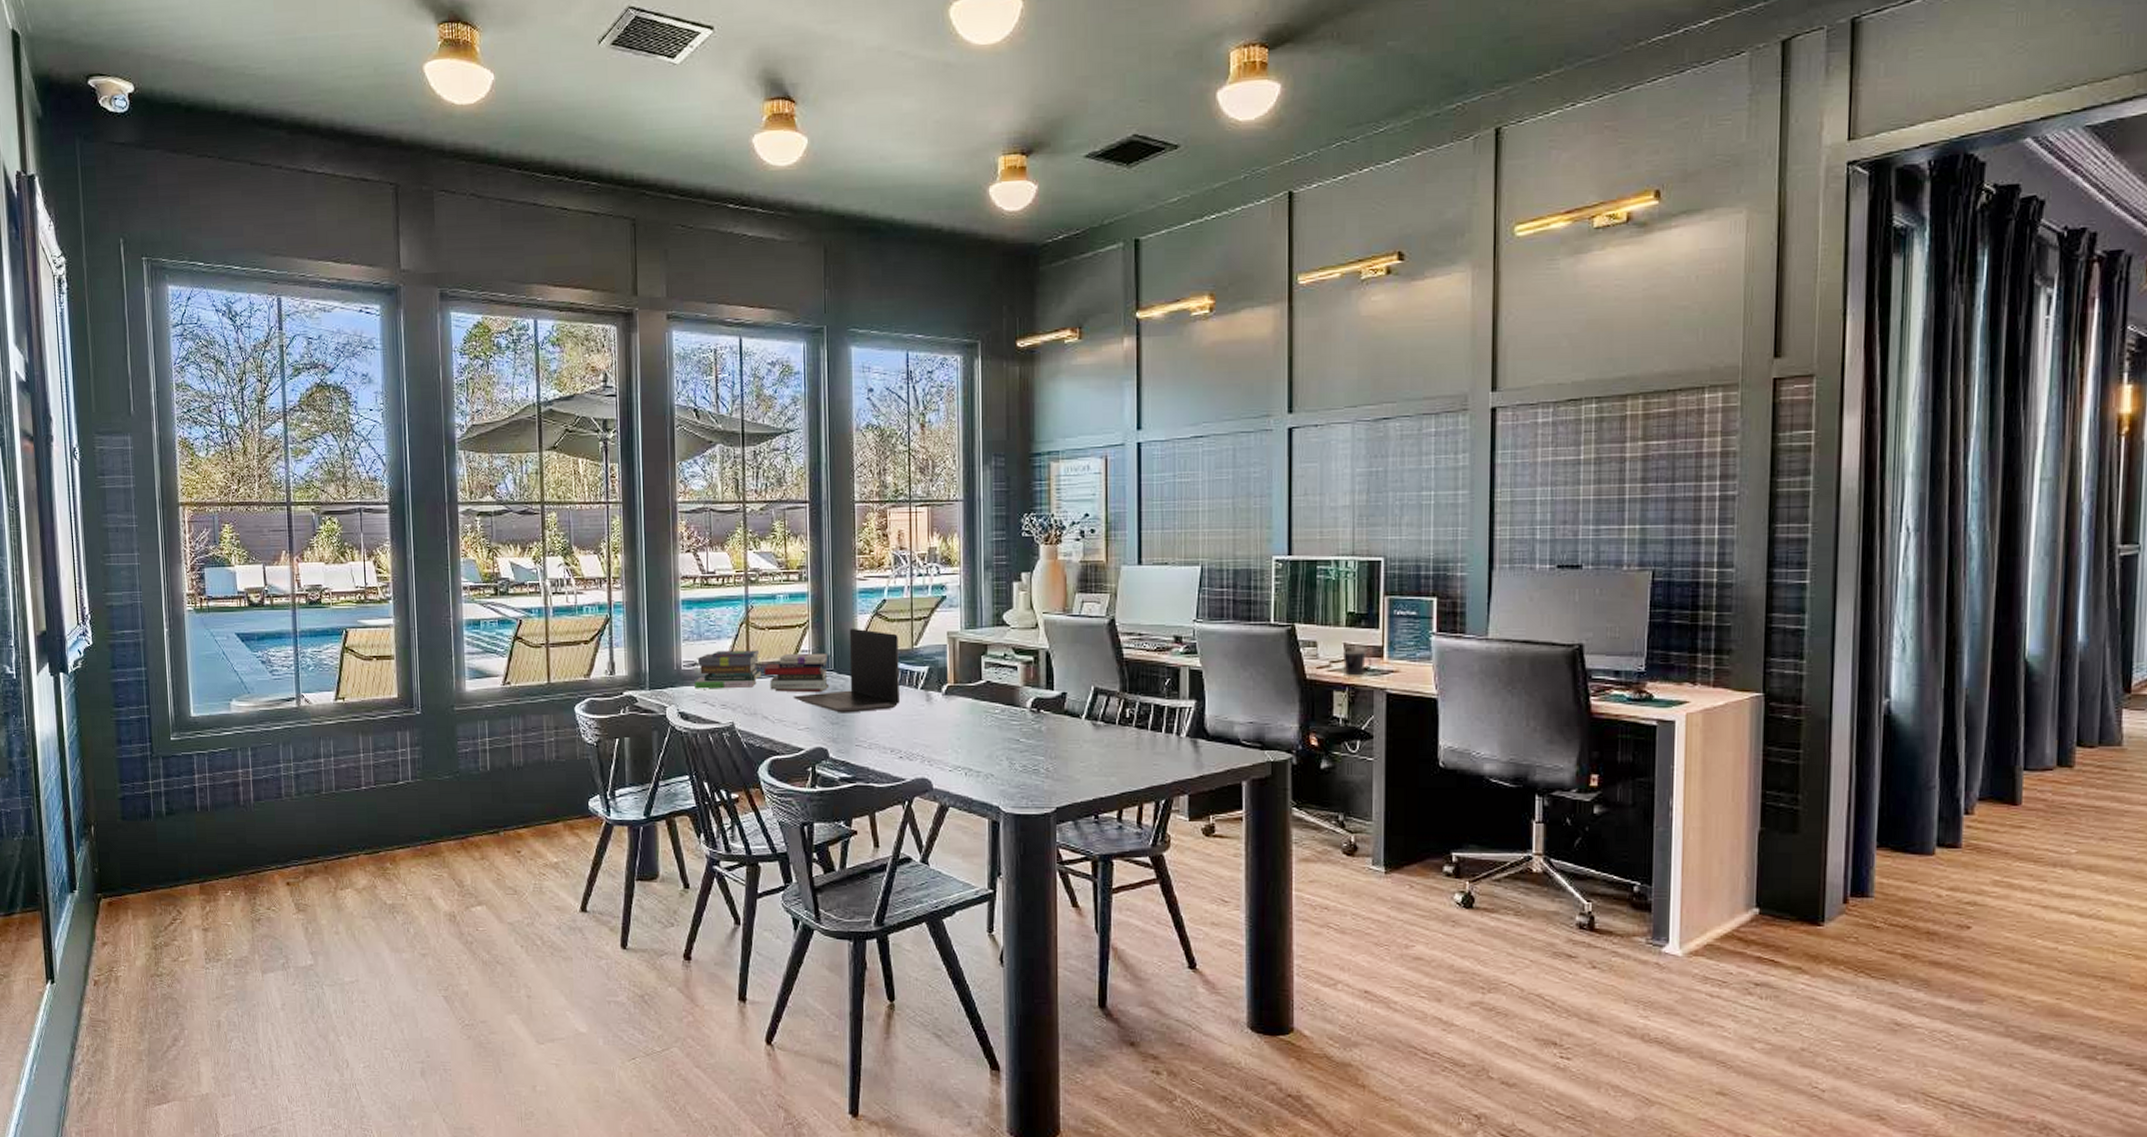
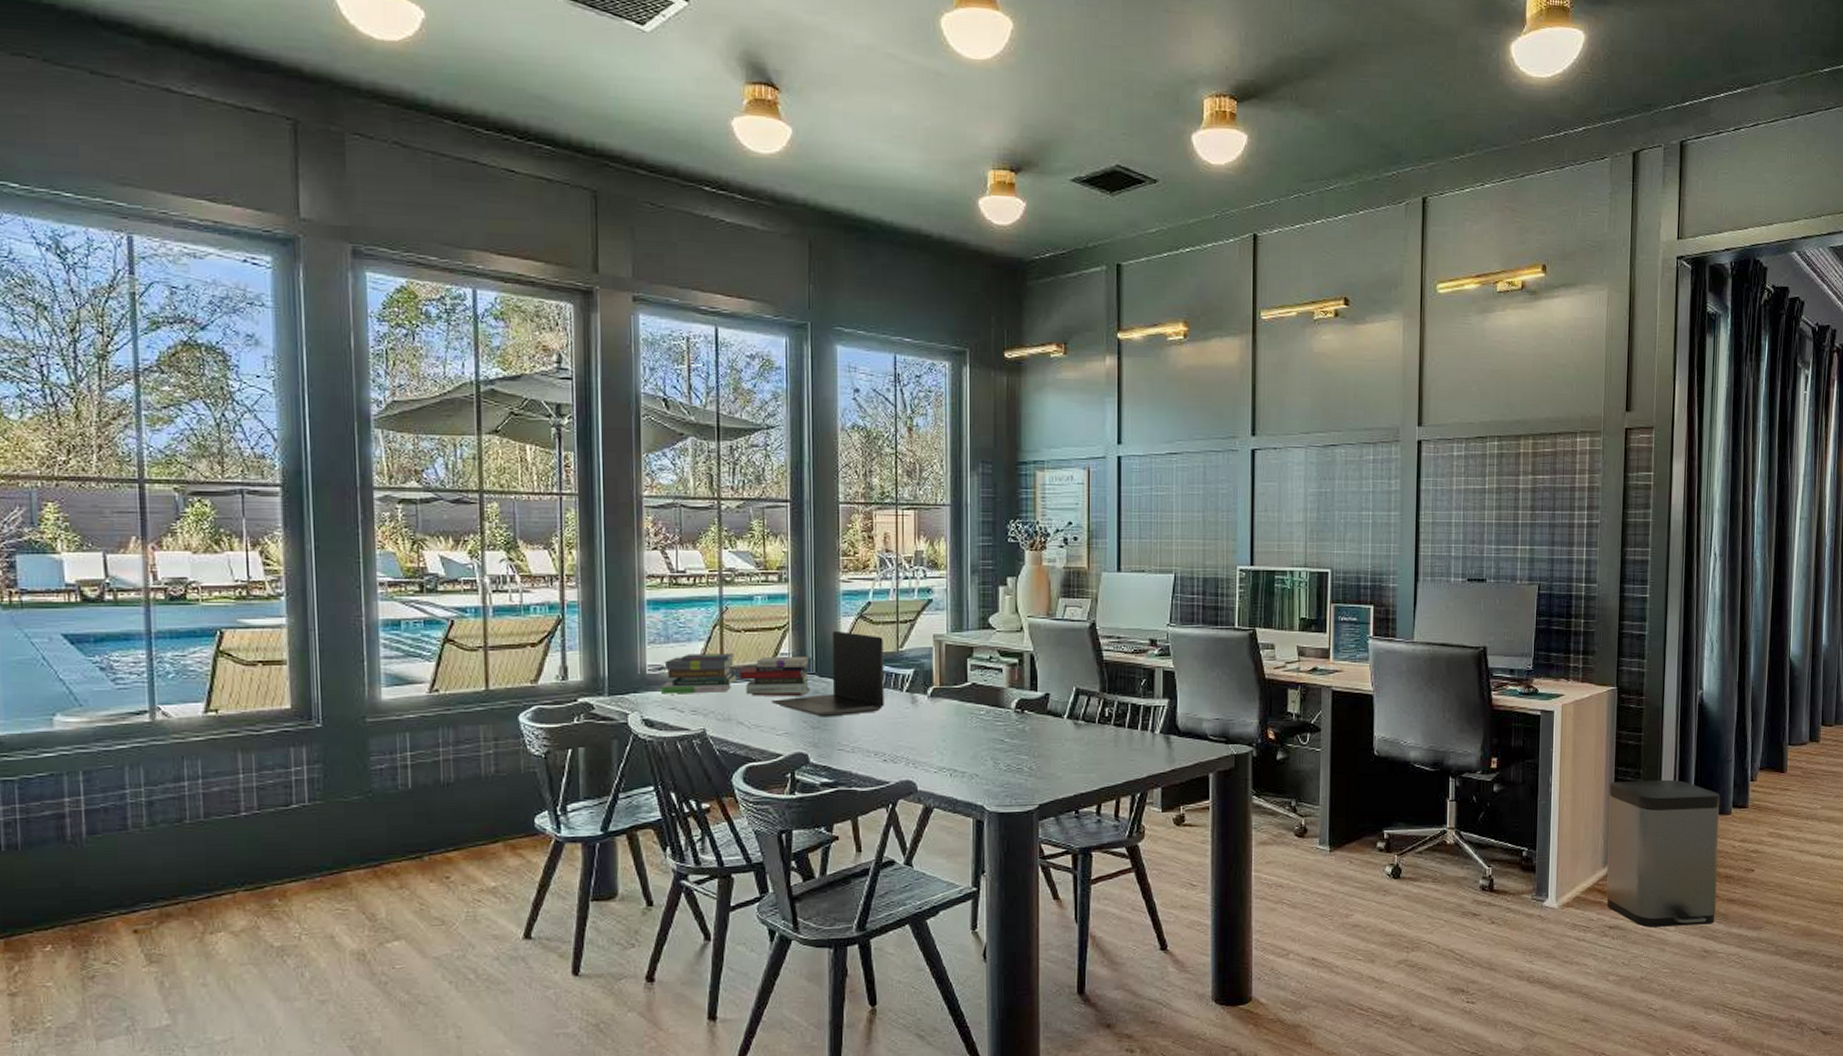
mug: present [1342,650,1372,678] -> none [1295,652,1321,677]
pedal bin: none [1751,807,1918,991] -> present [1606,779,1720,928]

